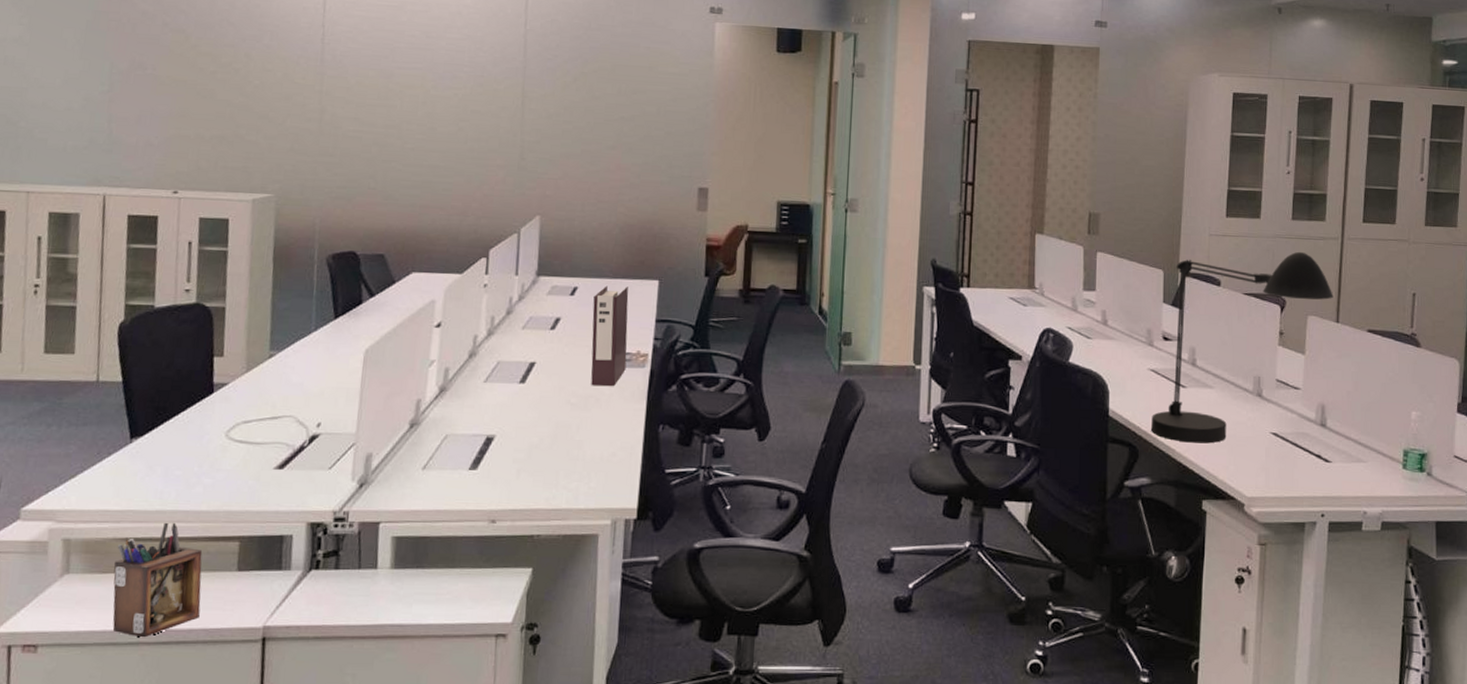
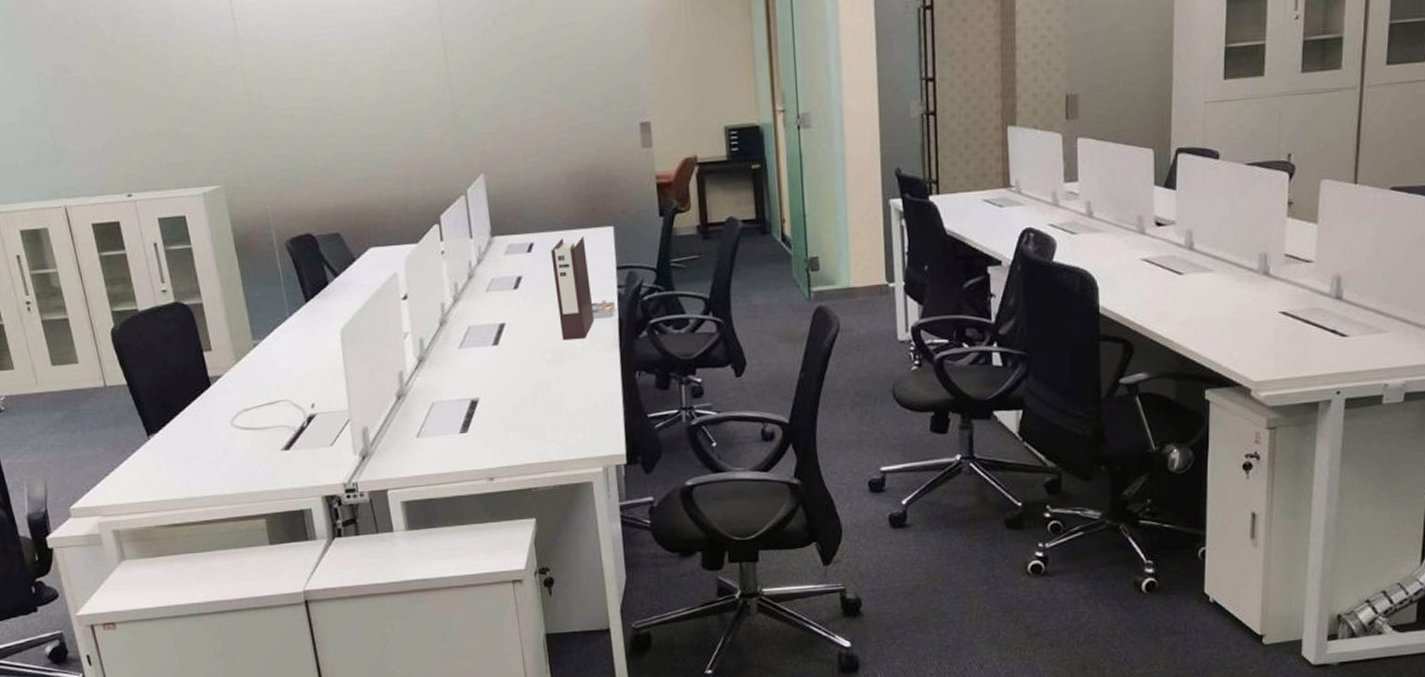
desk organizer: present [112,522,203,638] -> none [160,507,247,609]
desk lamp: present [1151,251,1333,444] -> none [1146,108,1351,332]

